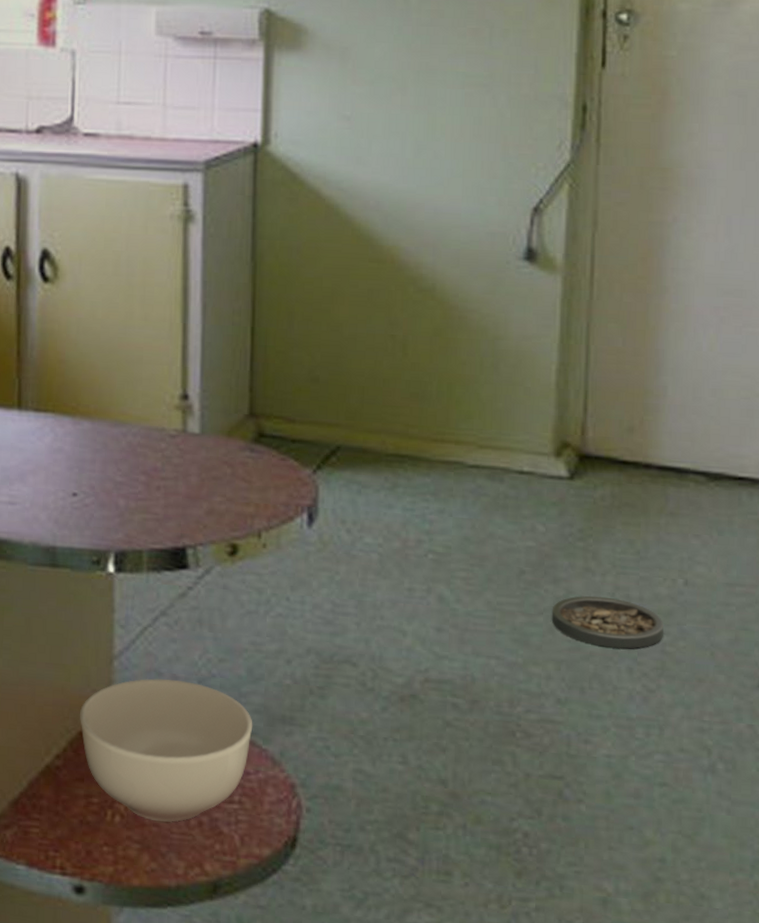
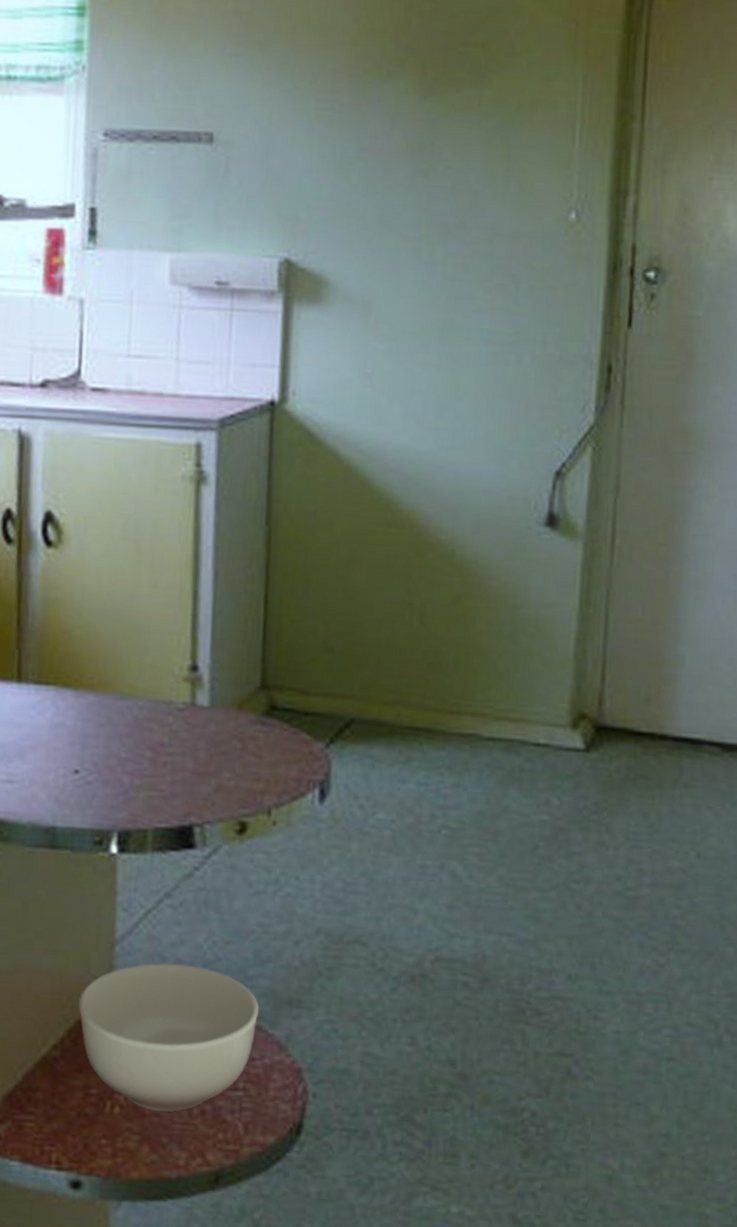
pet bowl: present [551,595,664,649] -> none [564,870,675,924]

